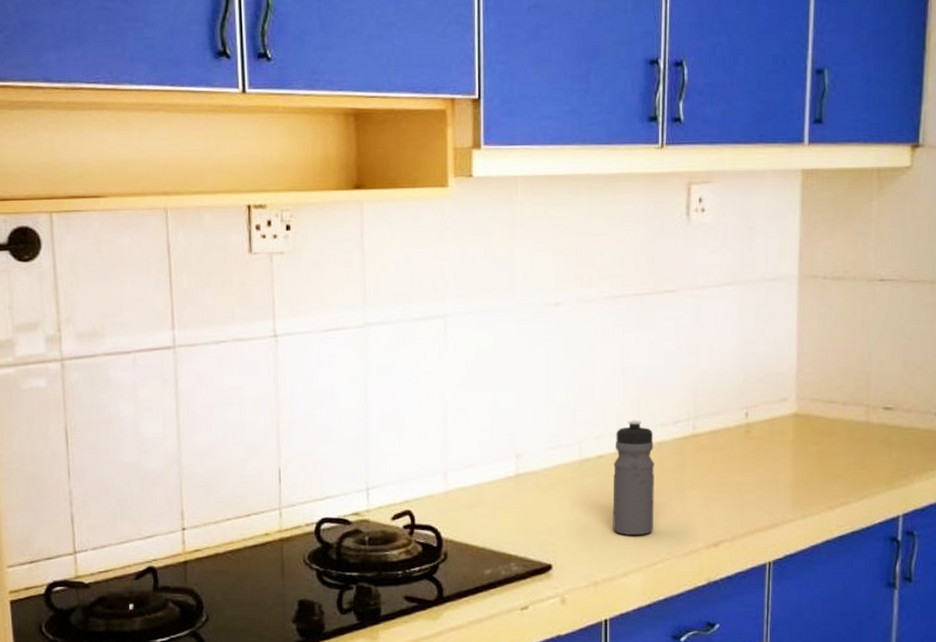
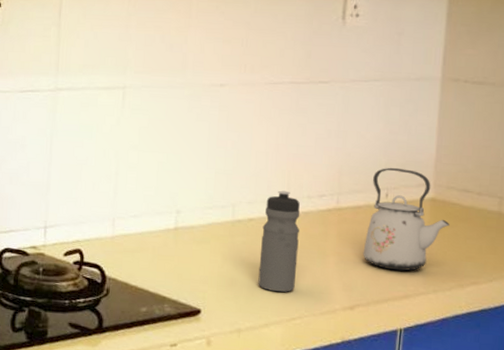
kettle: none [725,382,815,498] -> present [363,167,450,271]

